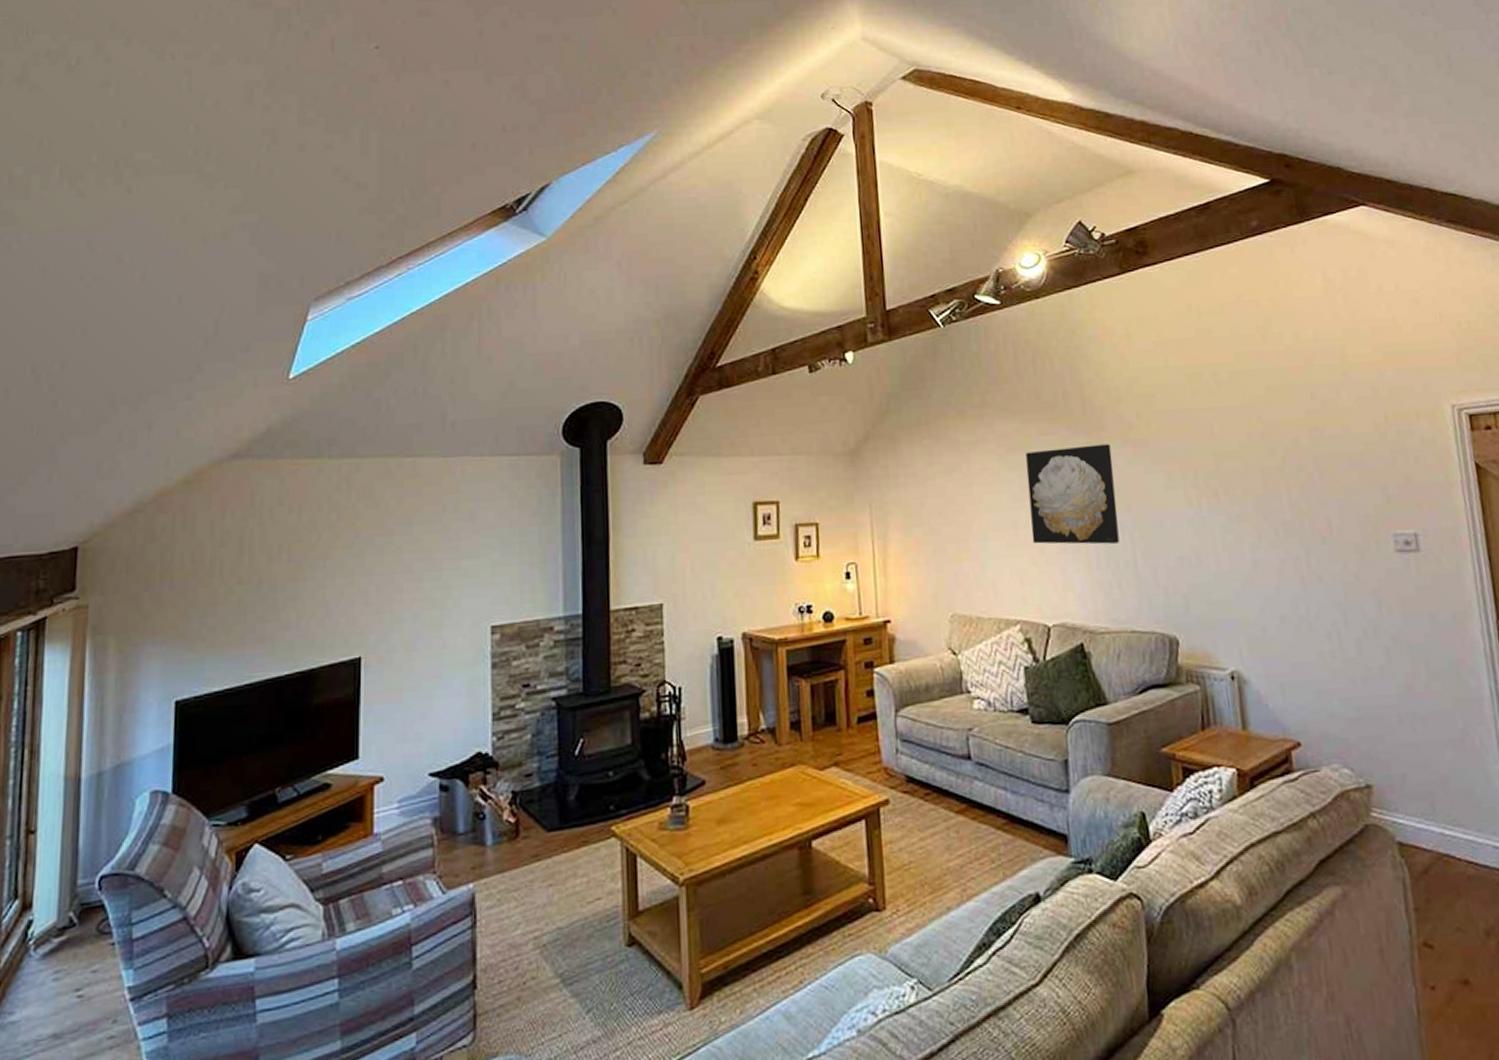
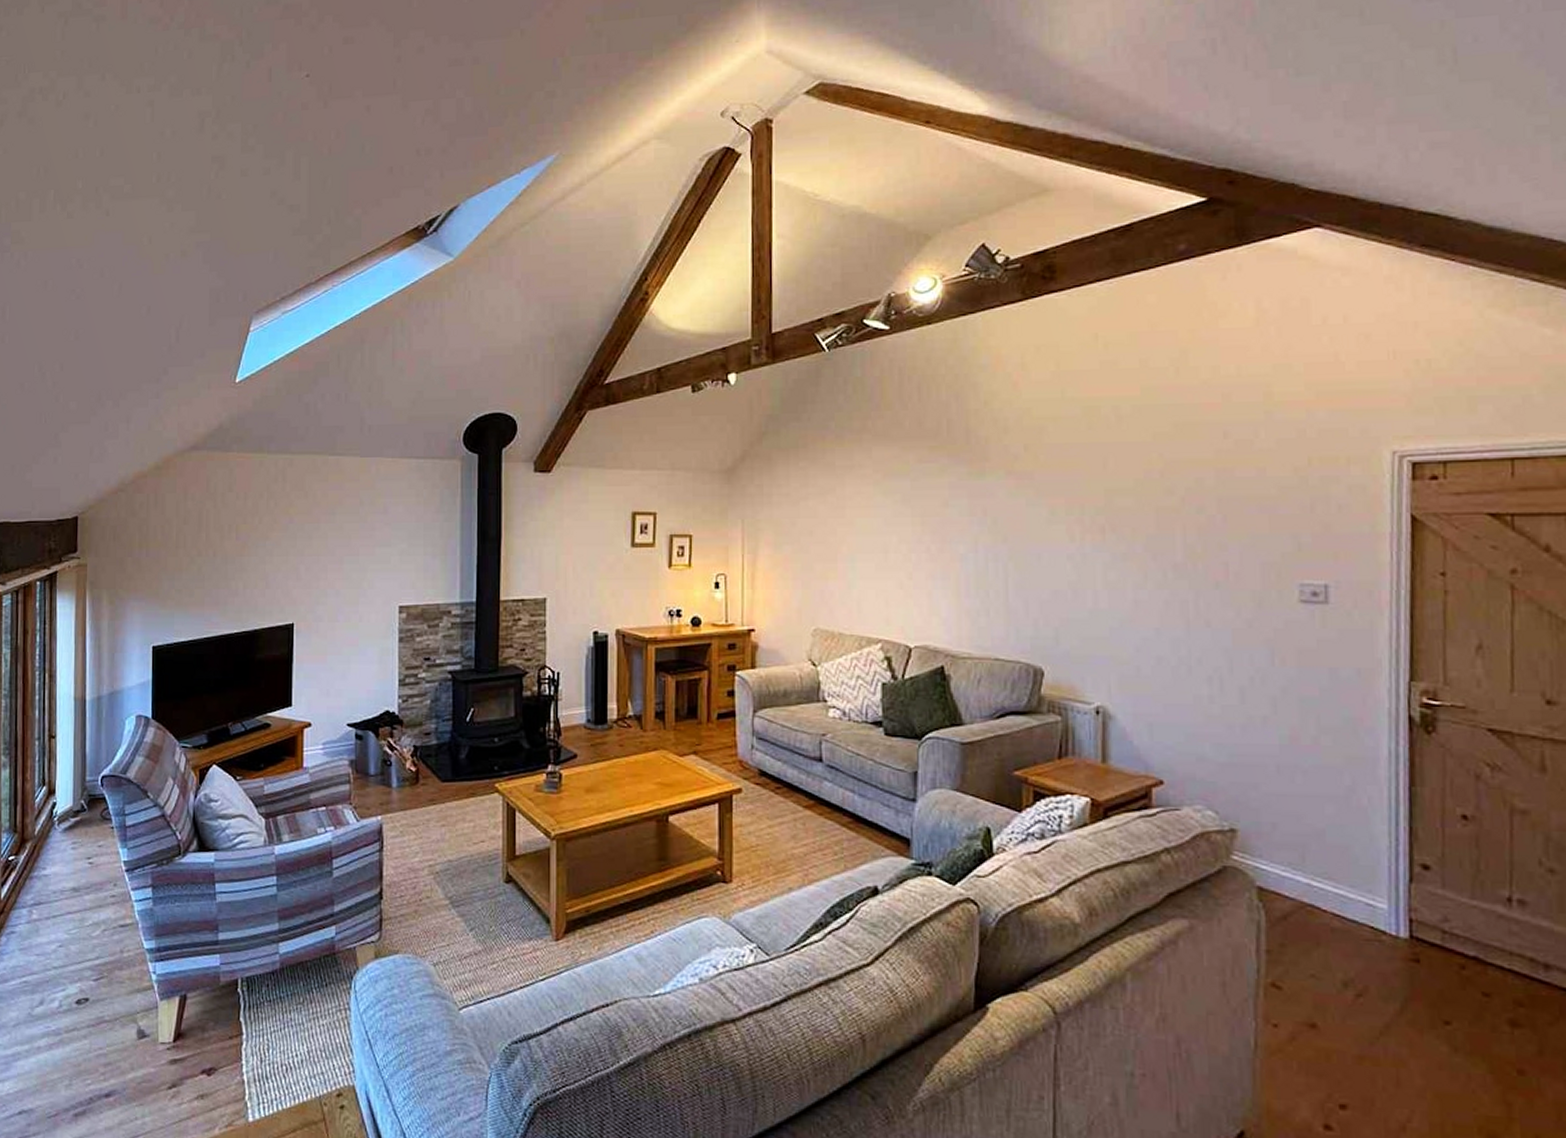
wall art: present [1026,444,1120,545] -> none [901,474,993,573]

